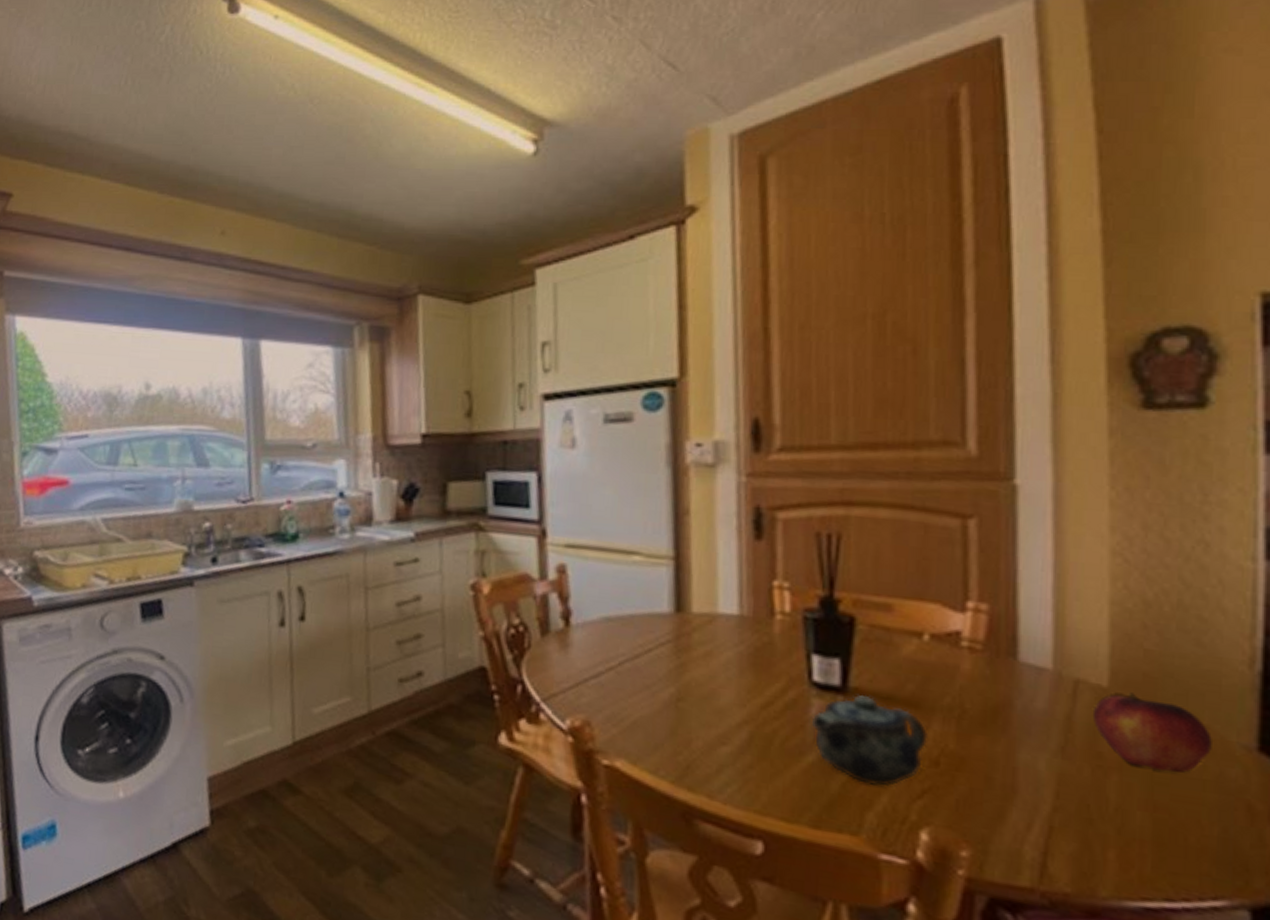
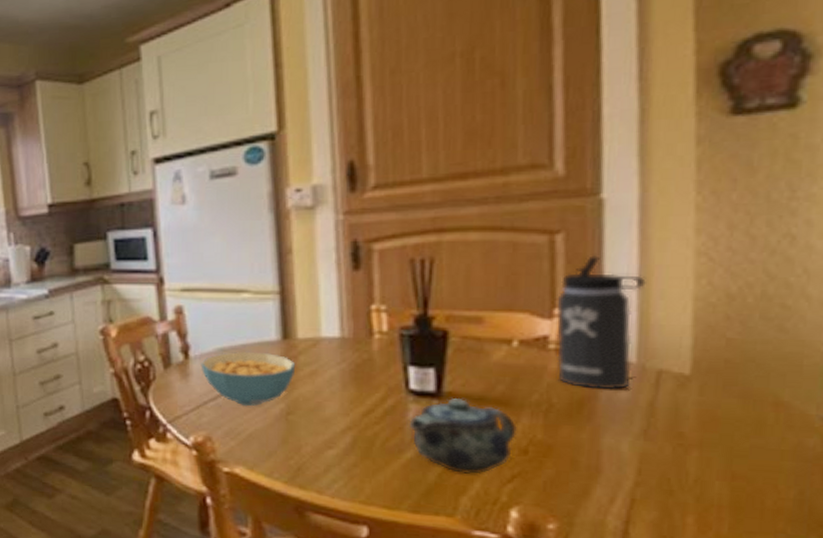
cereal bowl: none [582,622,689,688] -> present [200,352,296,407]
thermos bottle: none [969,545,1062,699] -> present [556,255,646,390]
fruit: present [1093,692,1212,773] -> none [675,378,792,446]

